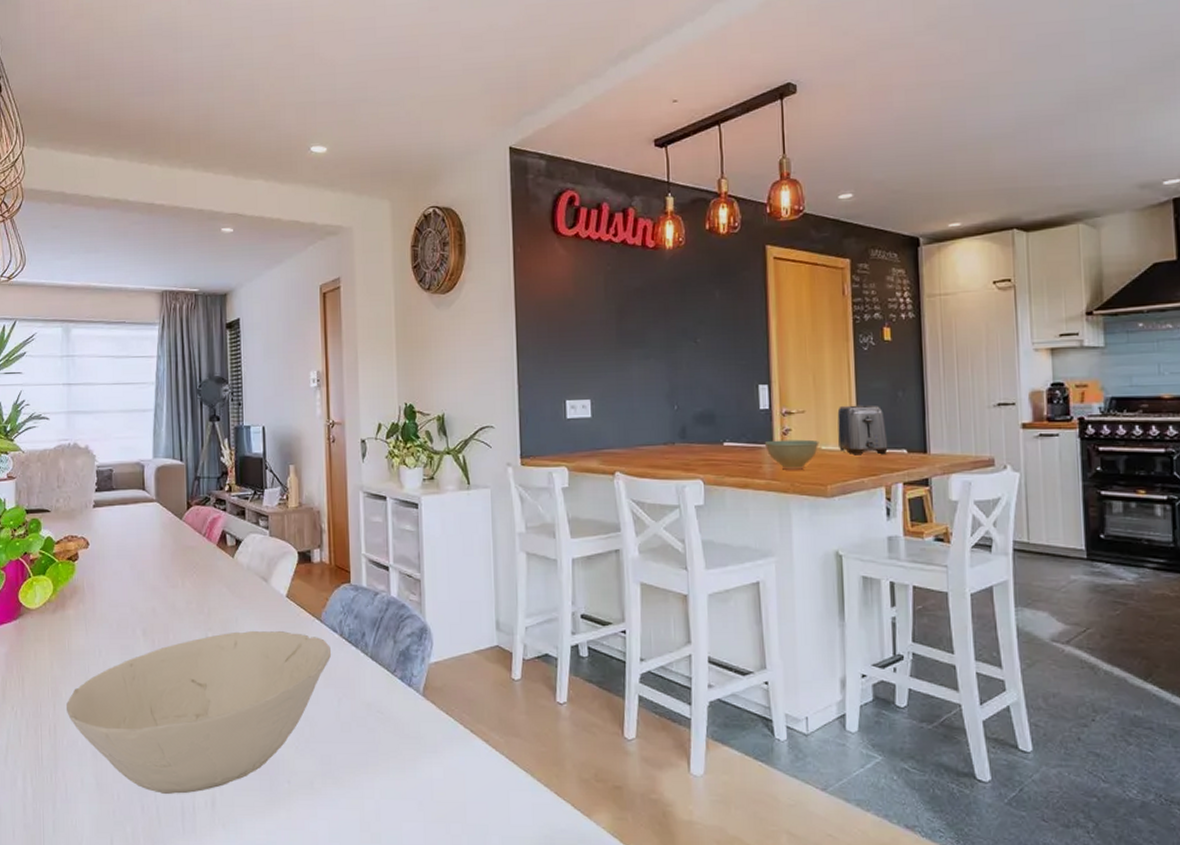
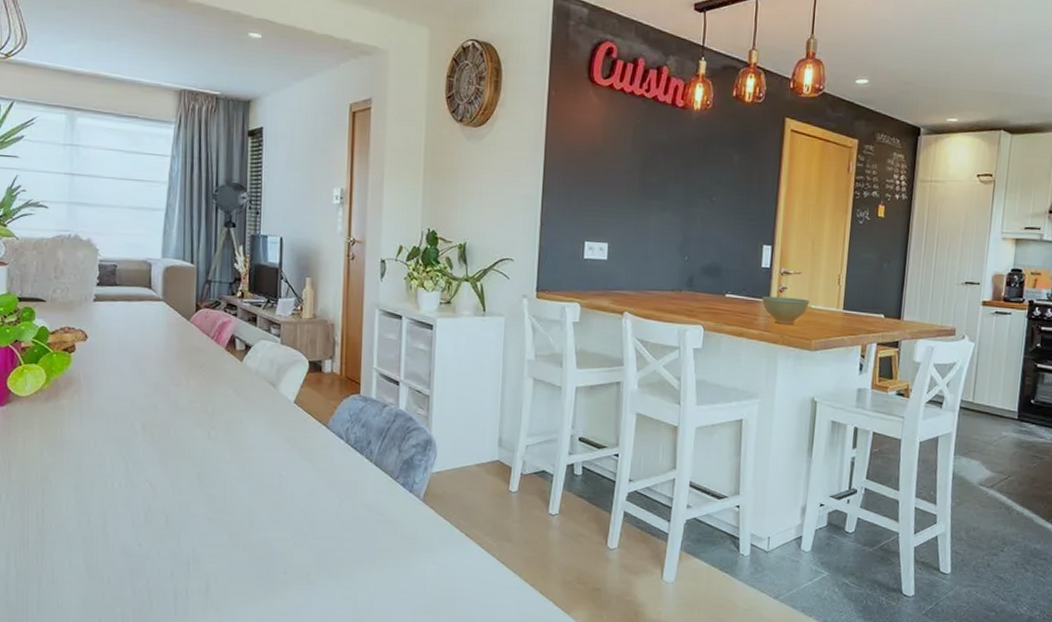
bowl: present [67,630,332,794] -> none [56,431,337,580]
toaster: present [837,404,888,456] -> none [825,271,869,318]

